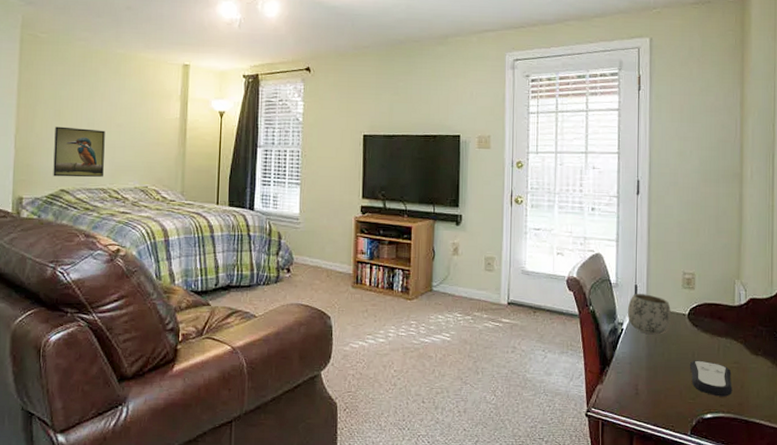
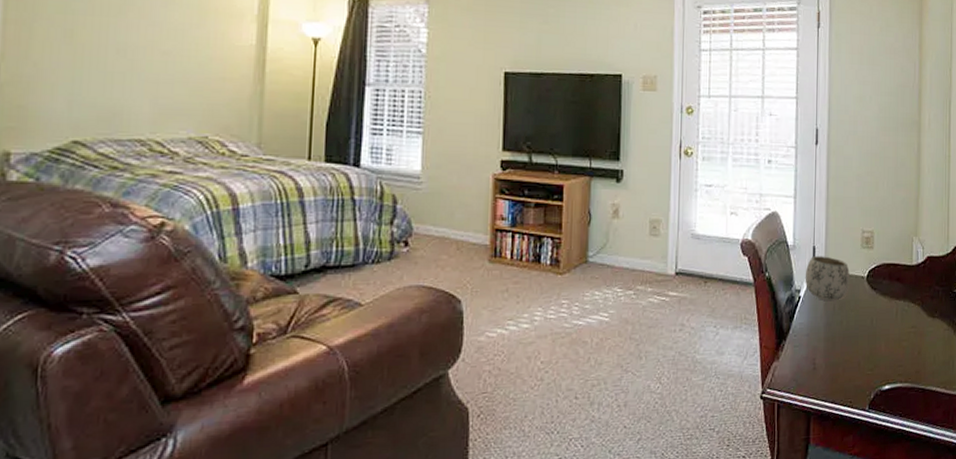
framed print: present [53,126,105,178] -> none [60,52,144,124]
remote control: present [689,360,733,397] -> none [868,326,910,365]

